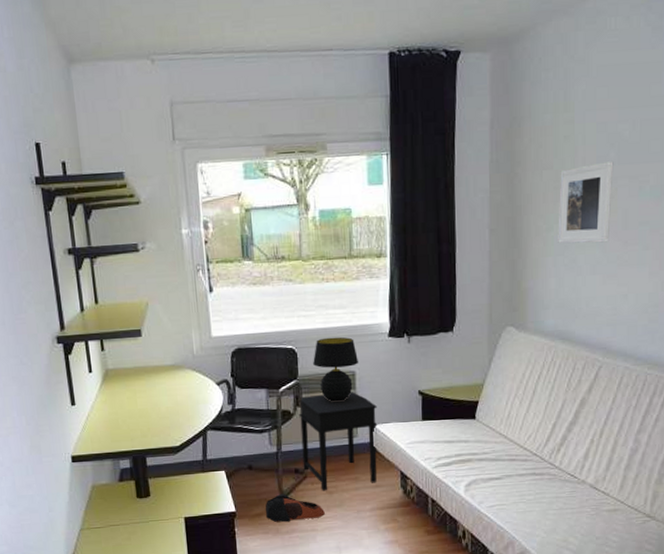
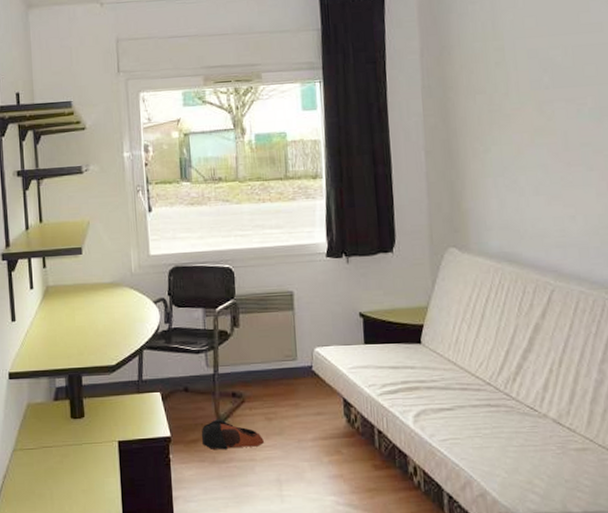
side table: present [297,391,378,491] -> none [235,311,318,417]
table lamp: present [313,337,359,402] -> none [250,256,297,323]
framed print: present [558,161,614,244] -> none [494,85,551,165]

